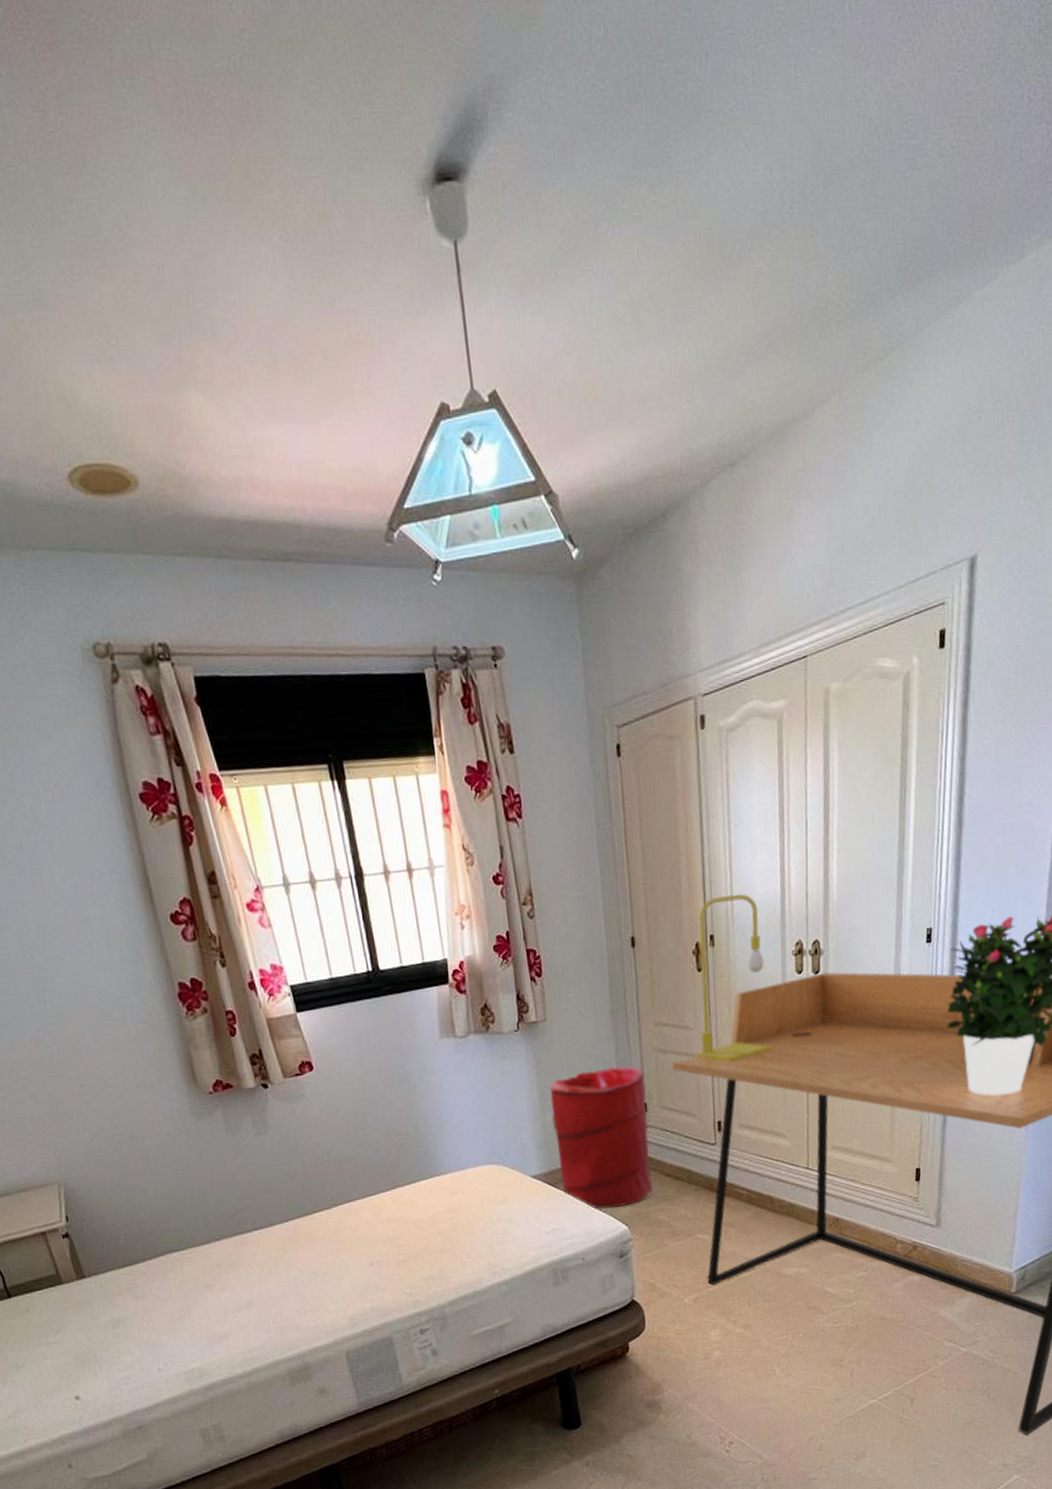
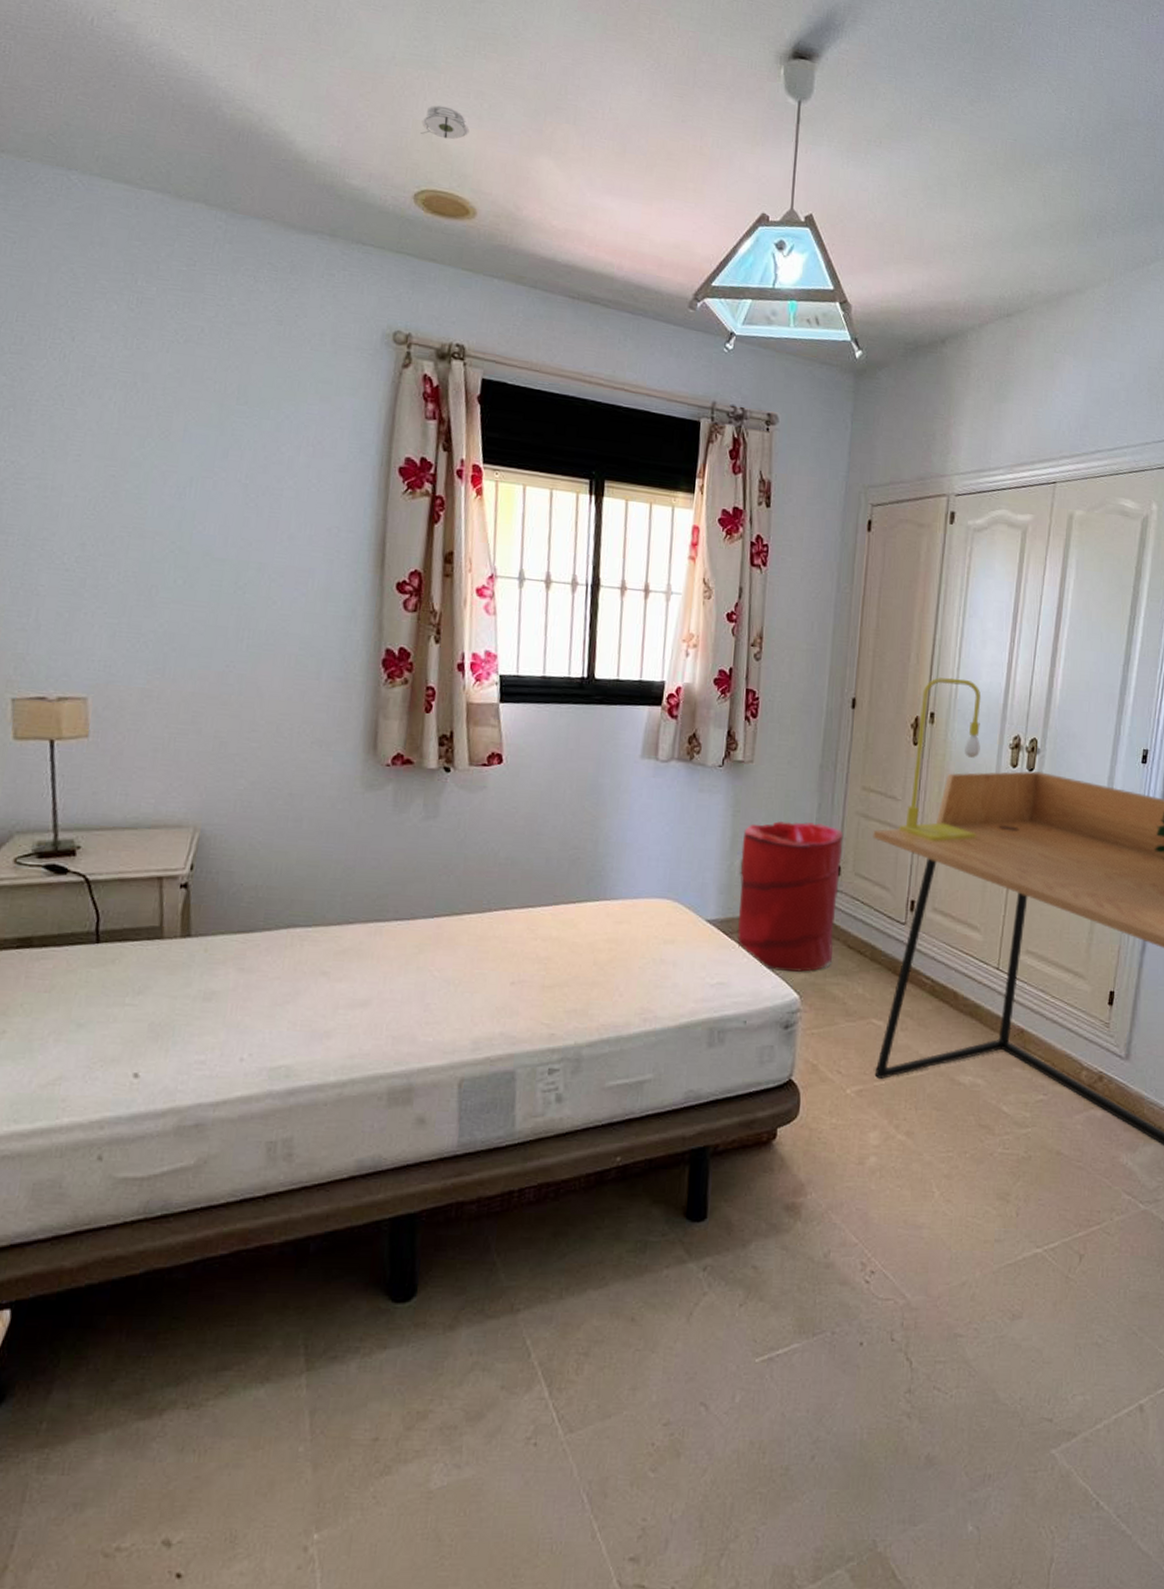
smoke detector: none [50,353,104,397] -> present [420,104,469,140]

